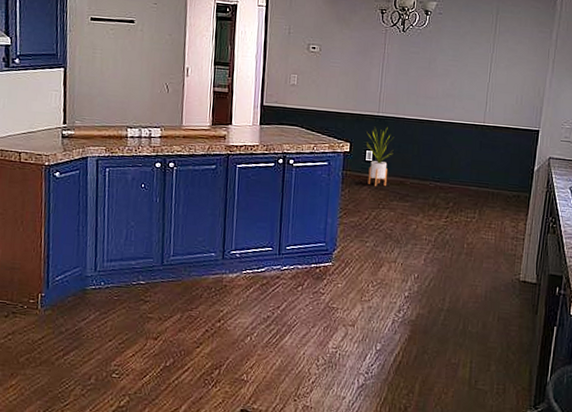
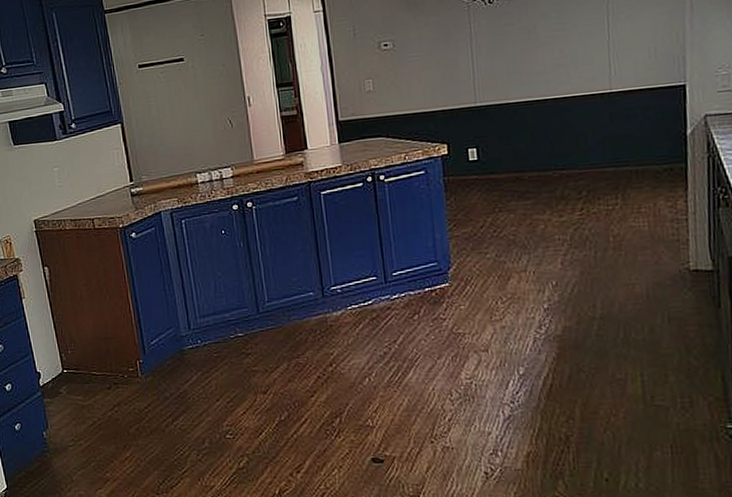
house plant: present [366,127,394,186] -> none [465,118,502,188]

